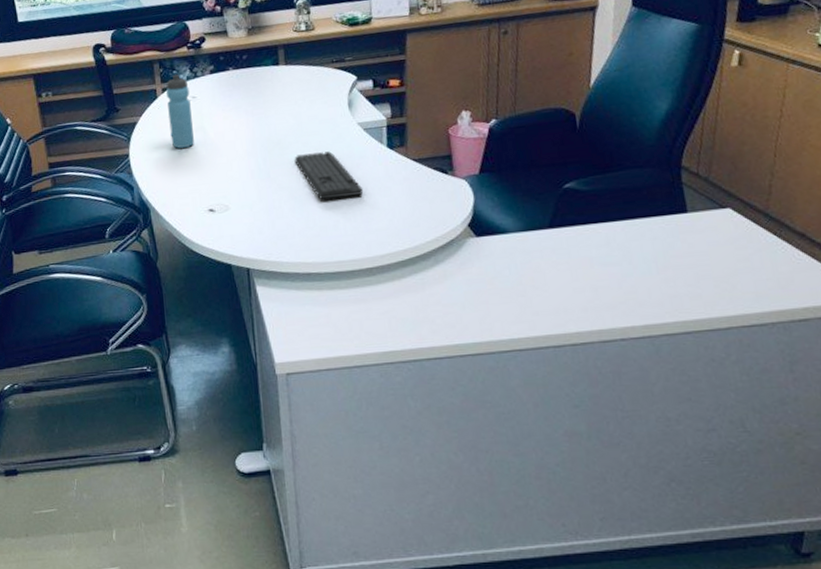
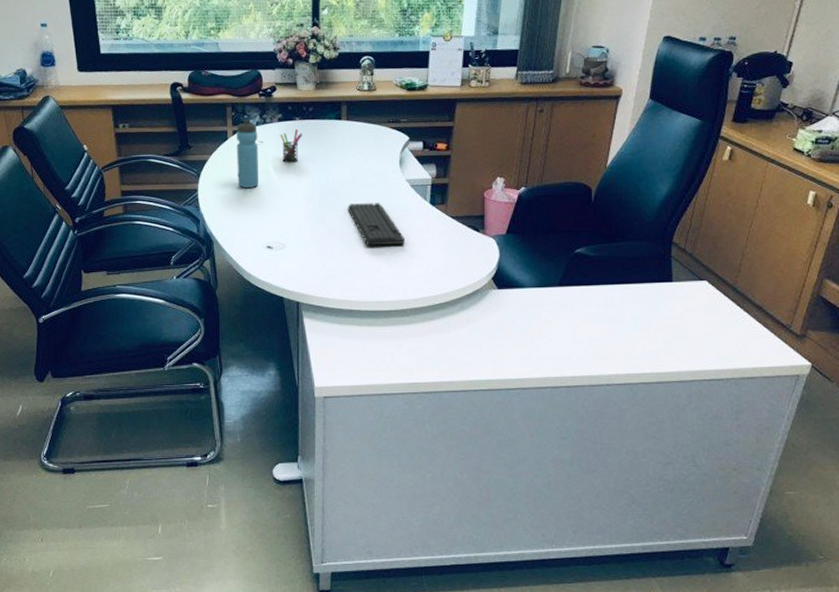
pen holder: none [213,79,238,118] -> present [280,128,302,164]

